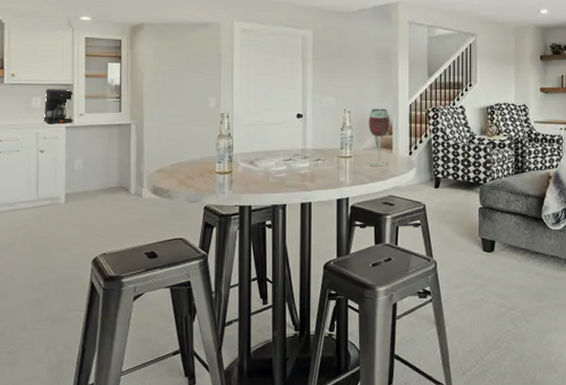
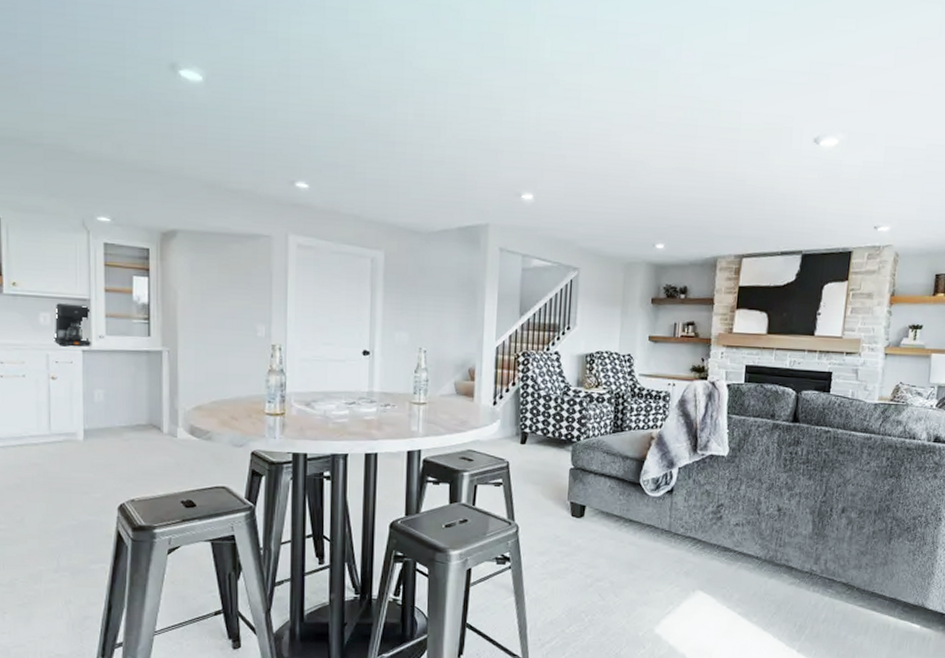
wineglass: present [368,108,390,166] -> none [446,348,473,417]

